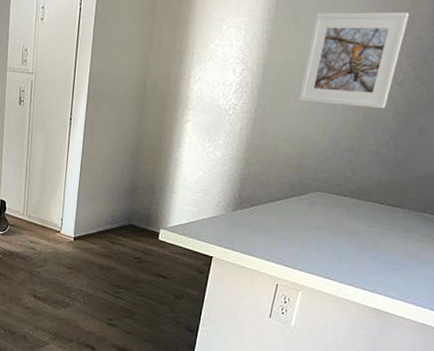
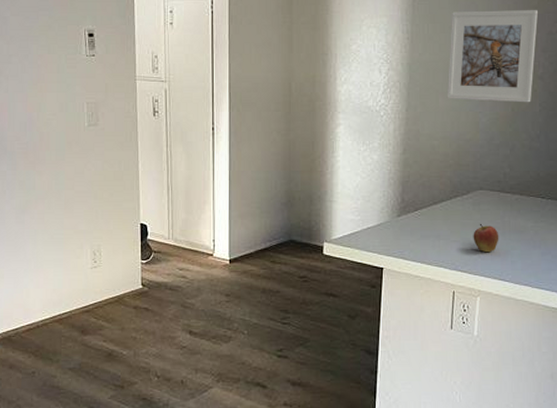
fruit: none [303,223,331,252] -> present [473,223,499,253]

